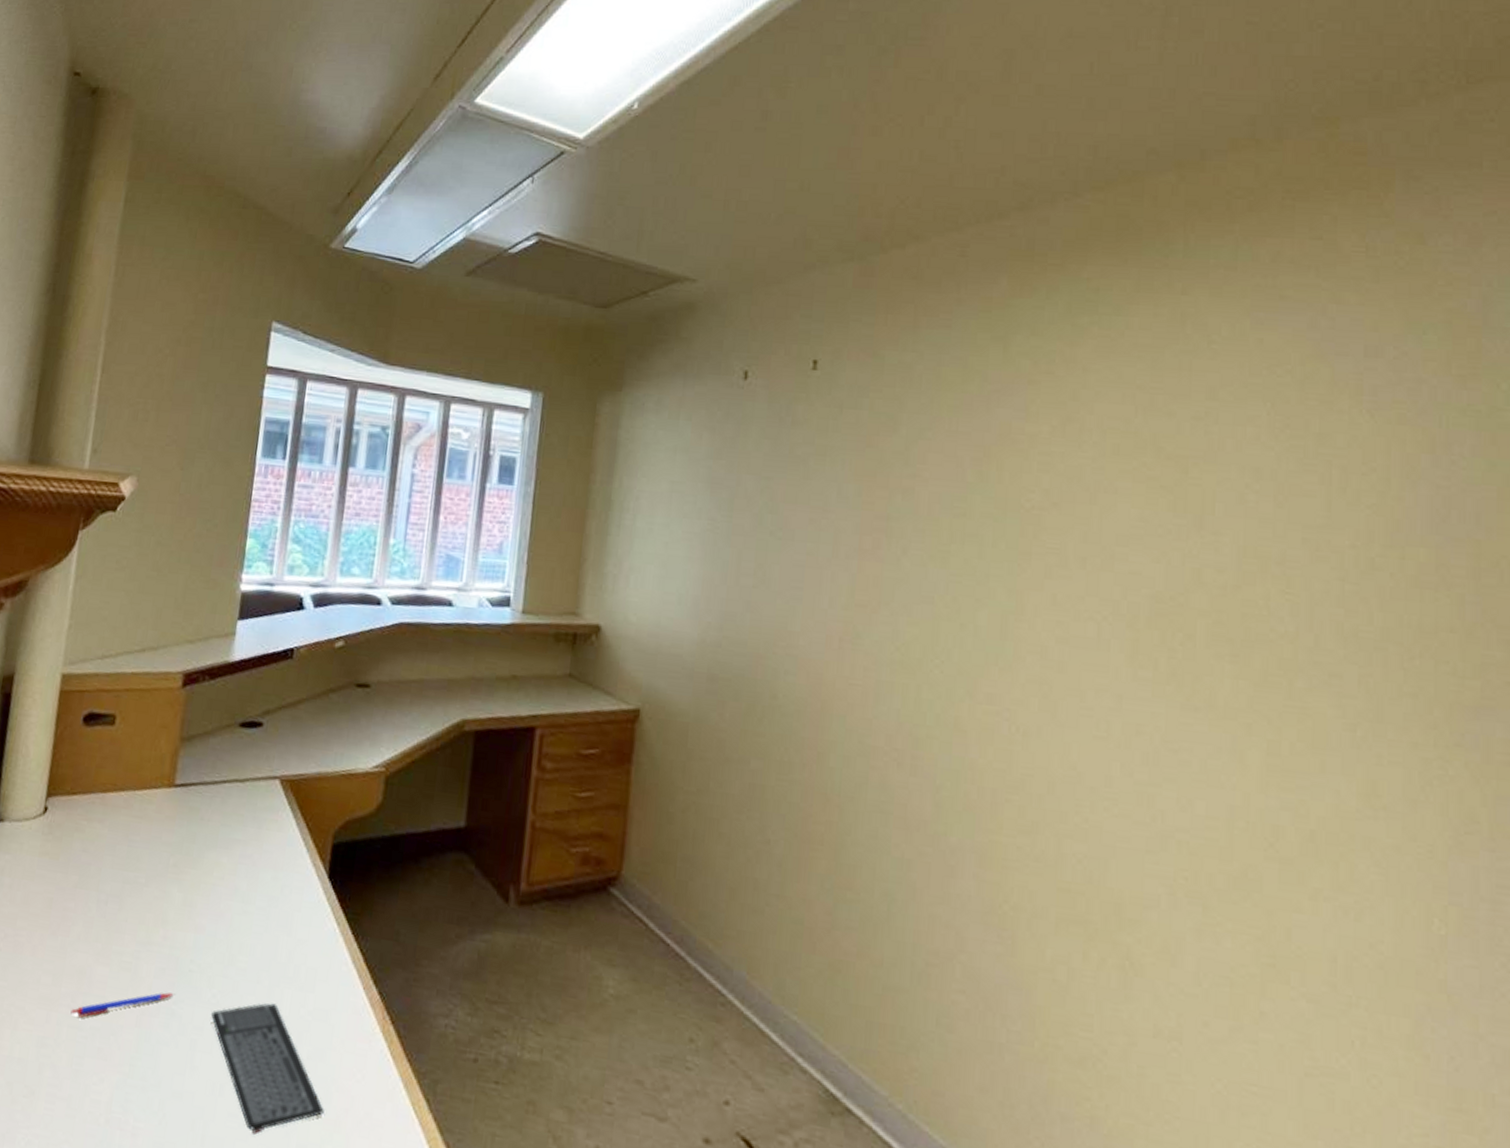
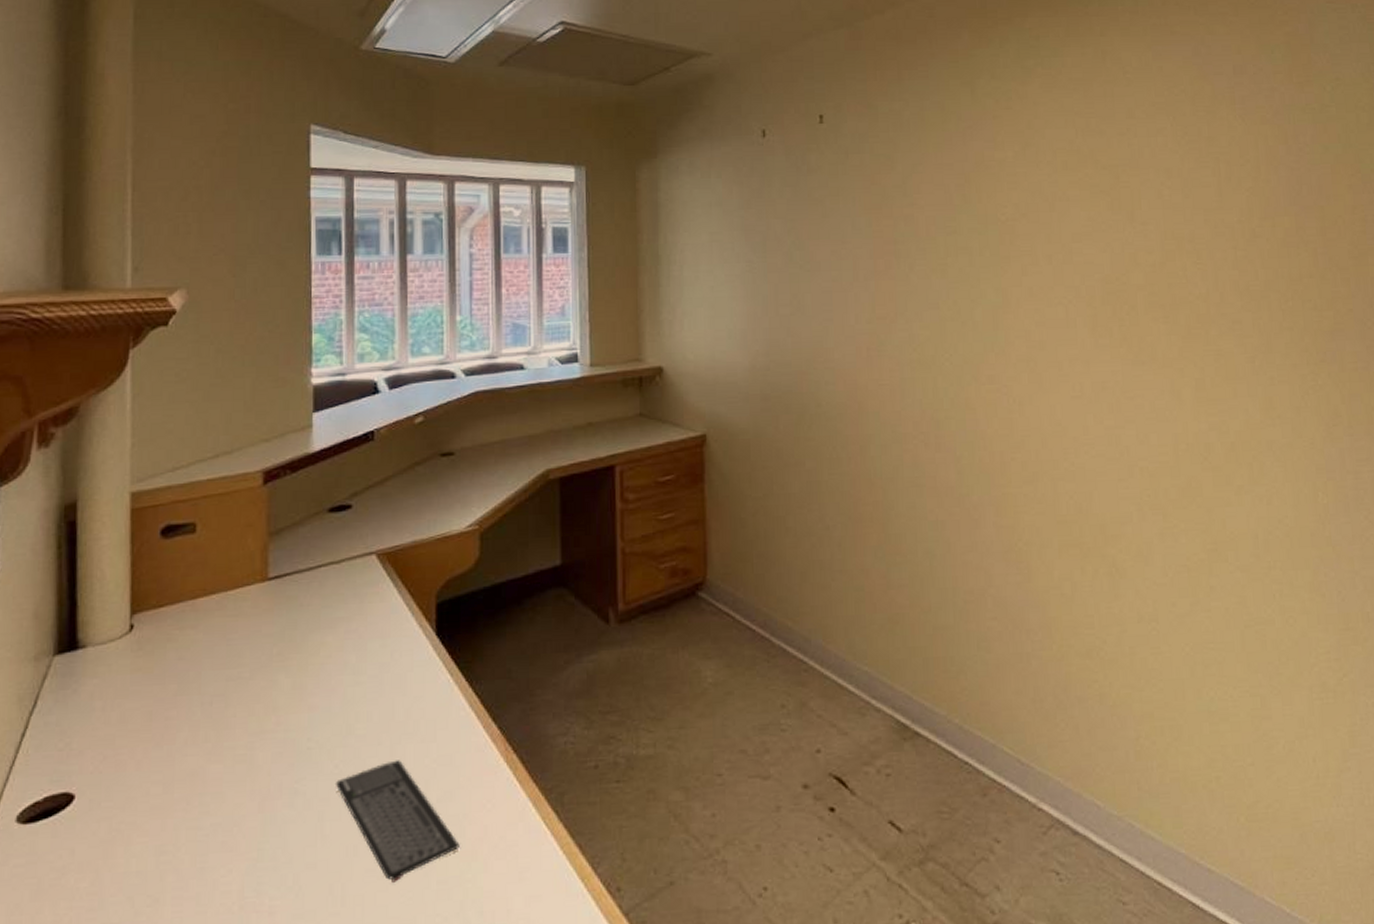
pen: present [70,992,175,1018] -> none [187,773,296,817]

